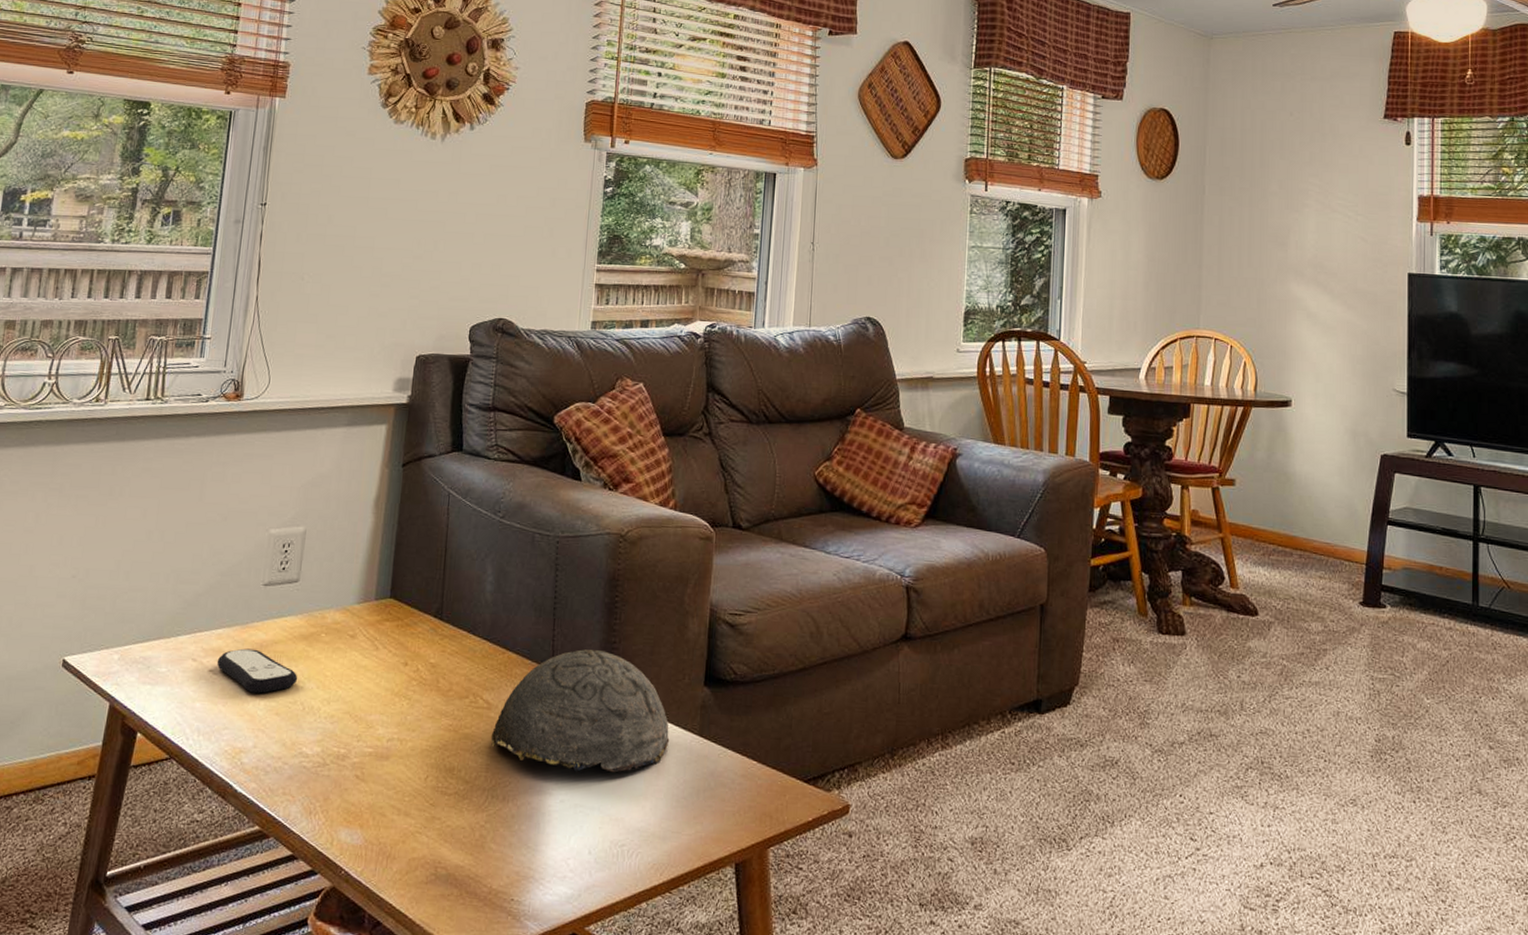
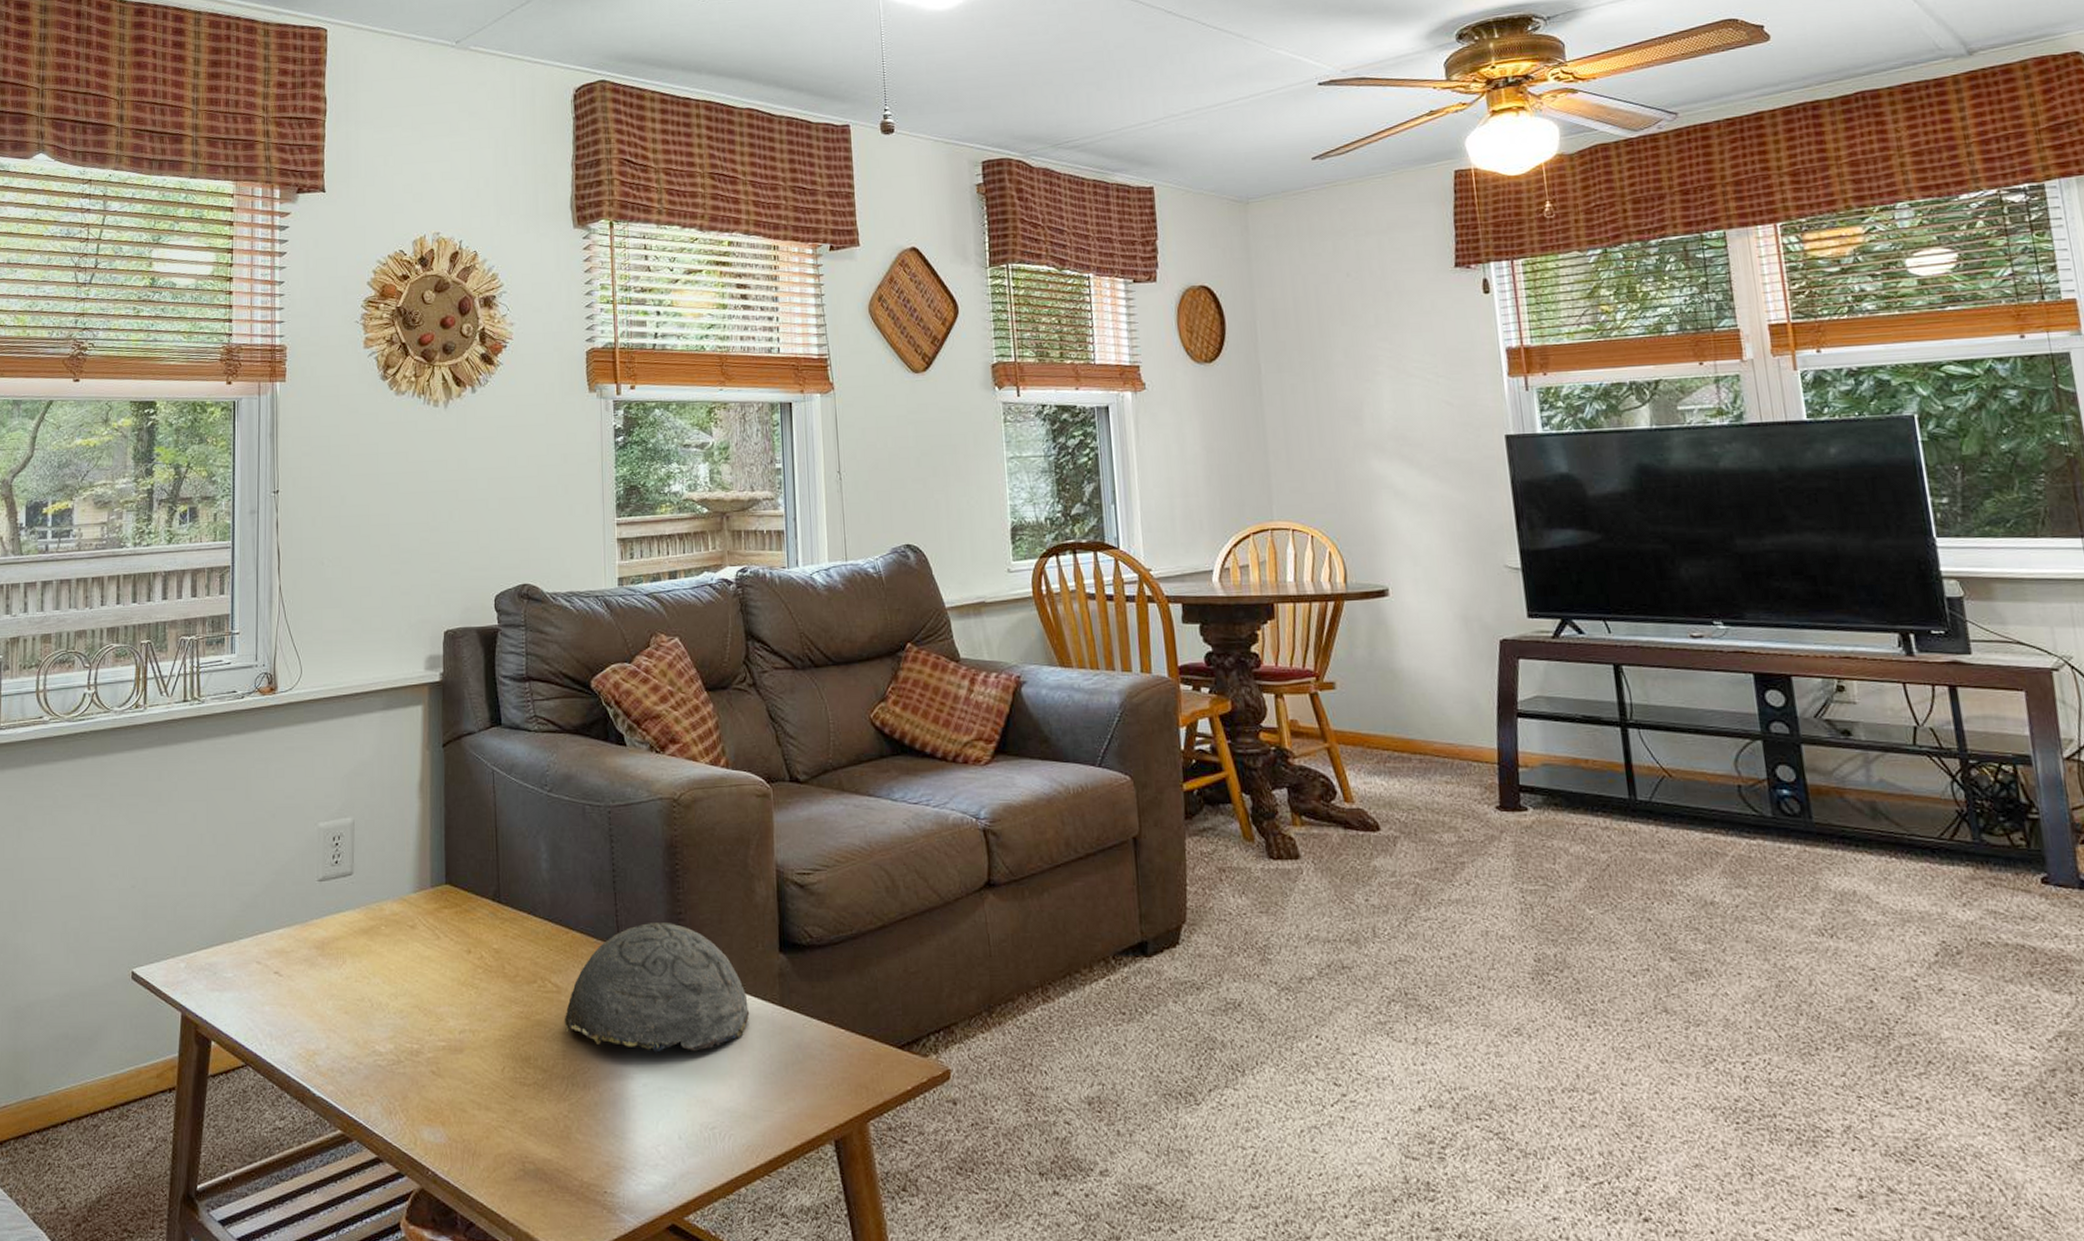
remote control: present [216,648,298,694] -> none [281,947,363,993]

